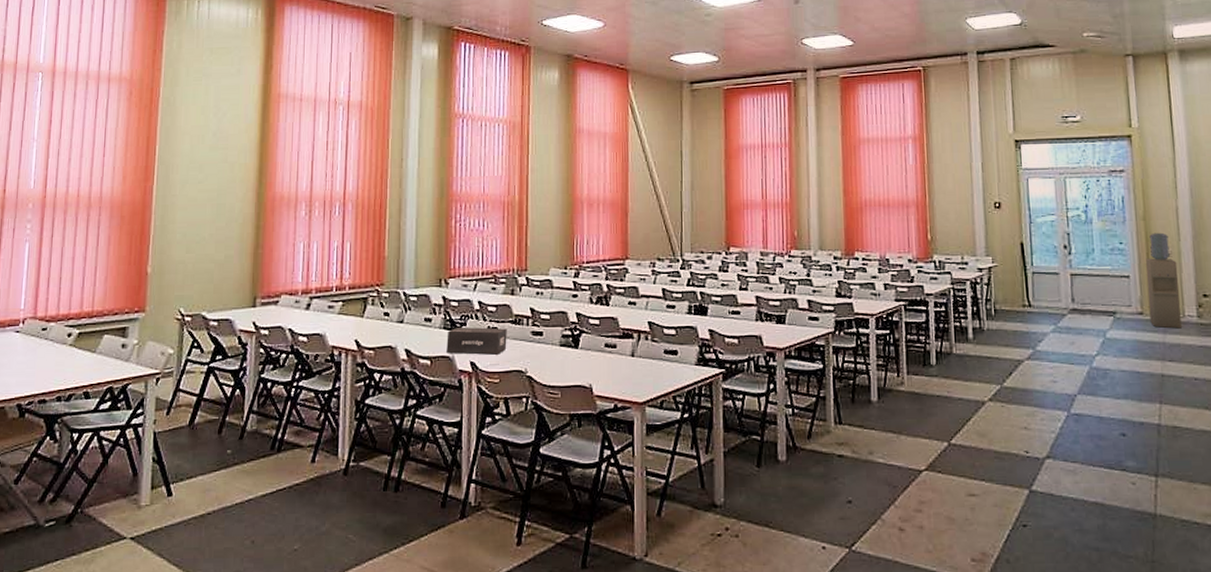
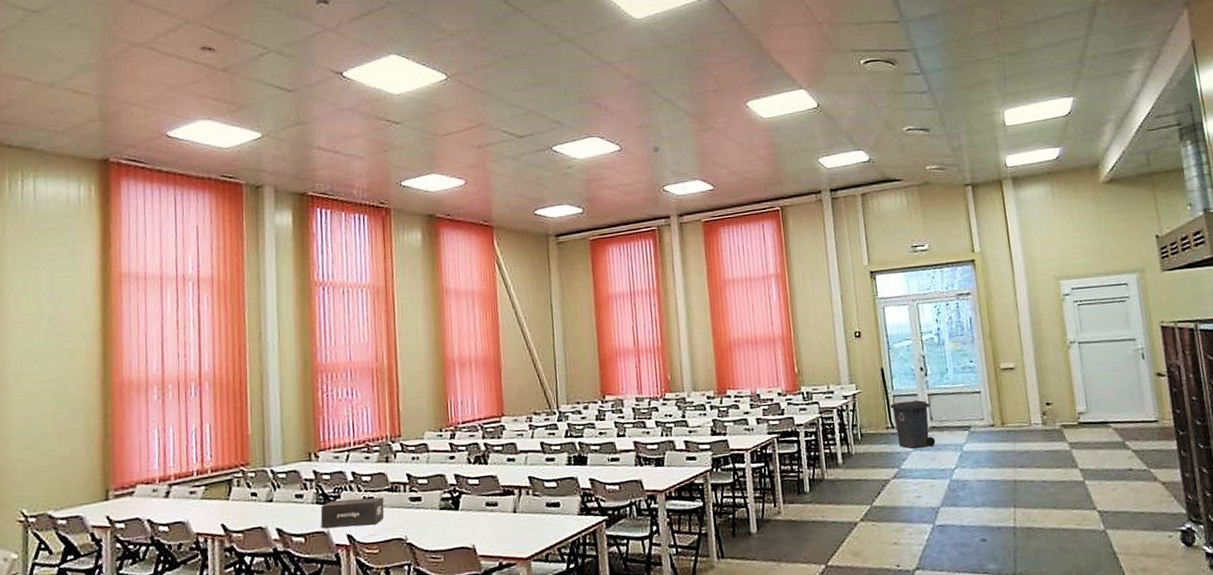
recycling bin: none [1028,279,1076,331] -> present [889,399,936,450]
water cooler: present [1146,232,1182,329] -> none [994,348,1029,438]

